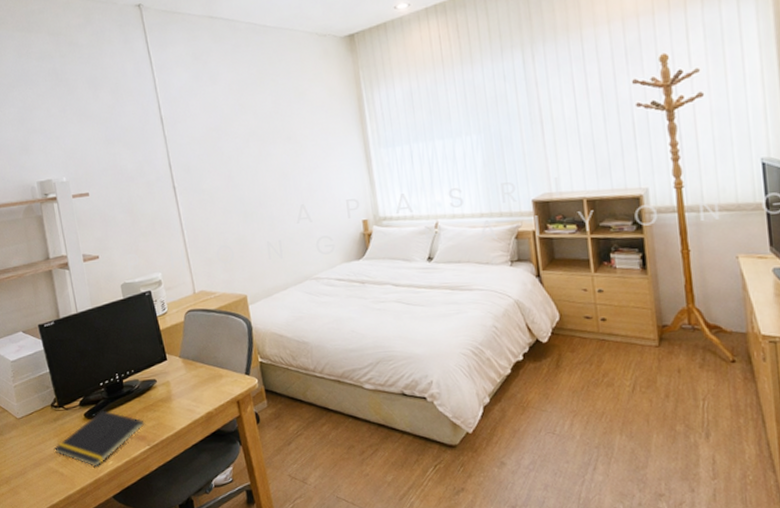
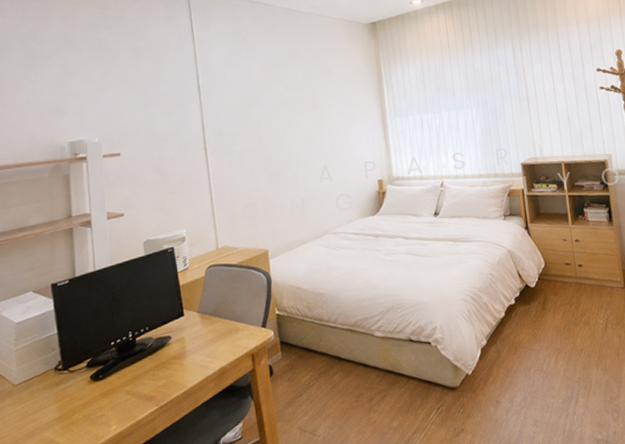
notepad: present [54,410,145,468] -> none [53,371,155,434]

